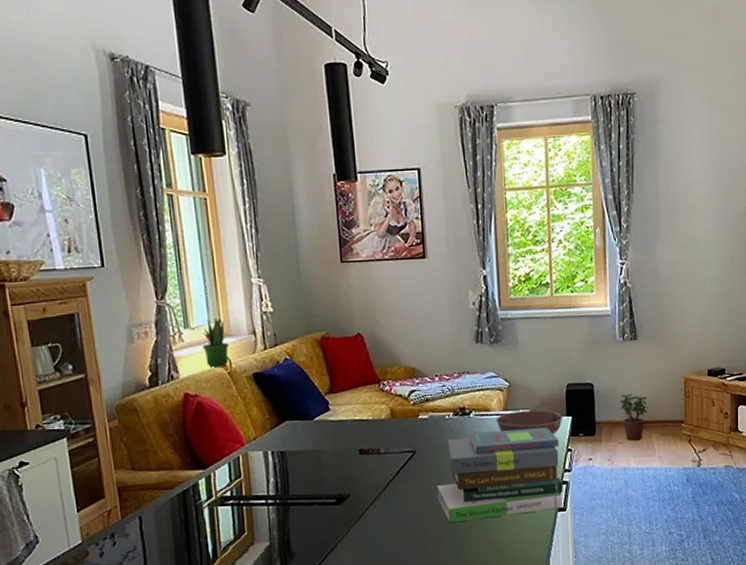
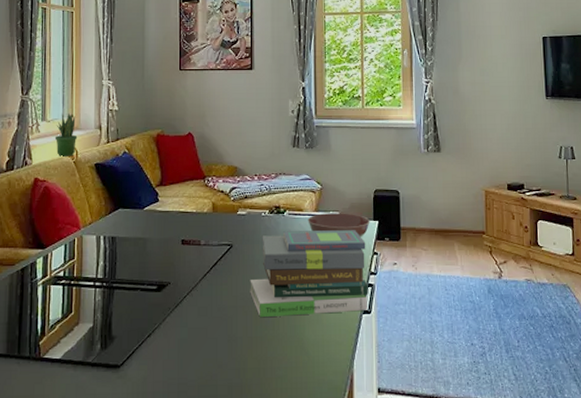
potted plant: present [621,394,648,441] -> none [424,203,451,248]

